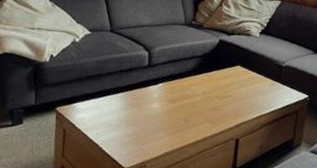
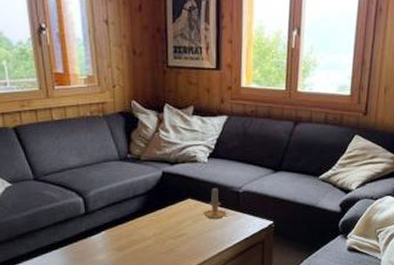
candle: none [249,59,272,87] -> present [203,187,230,220]

